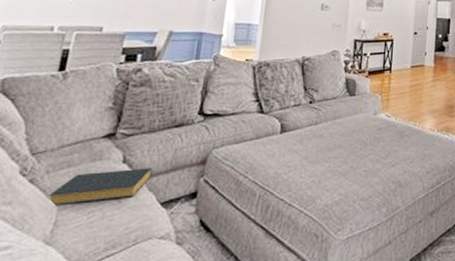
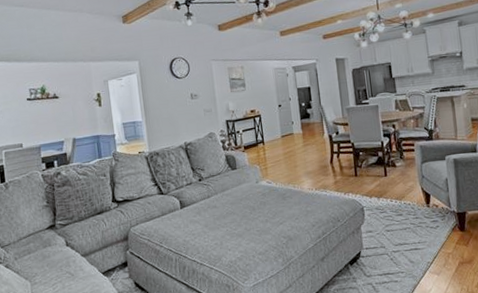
hardback book: present [48,168,153,206] -> none [22,247,90,282]

